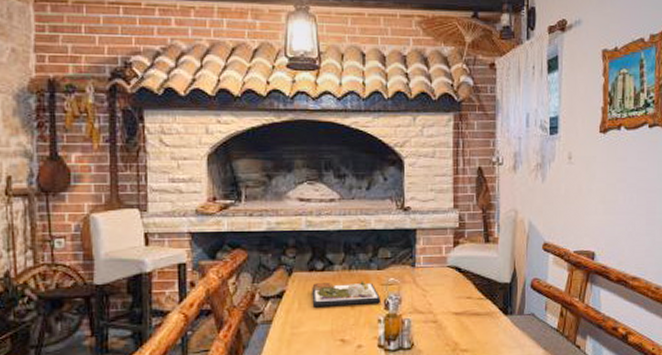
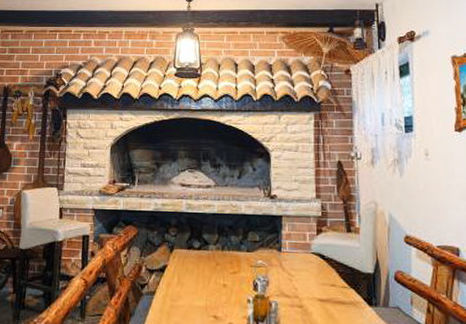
dinner plate: present [312,281,380,307] -> none [189,260,249,284]

